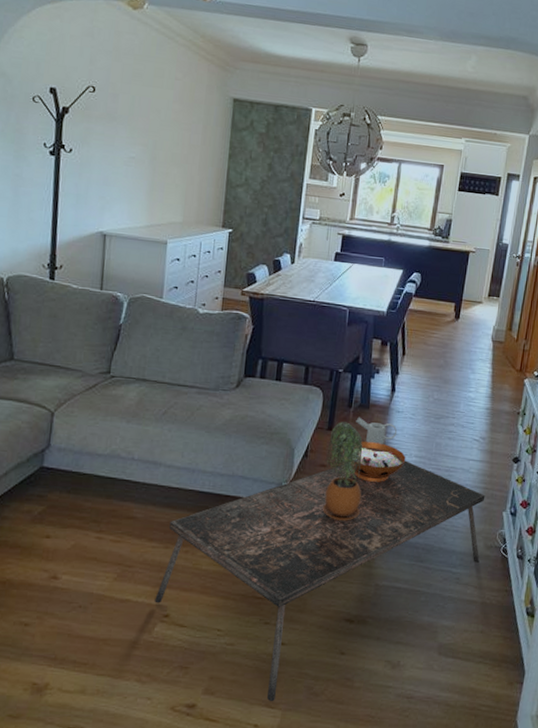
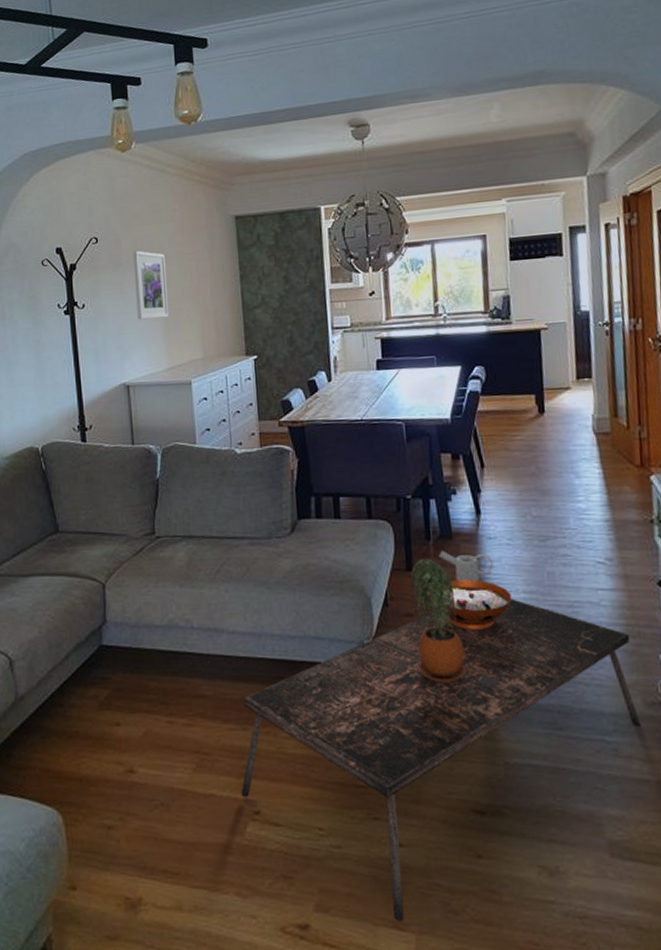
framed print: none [124,108,160,179] -> present [132,250,170,320]

